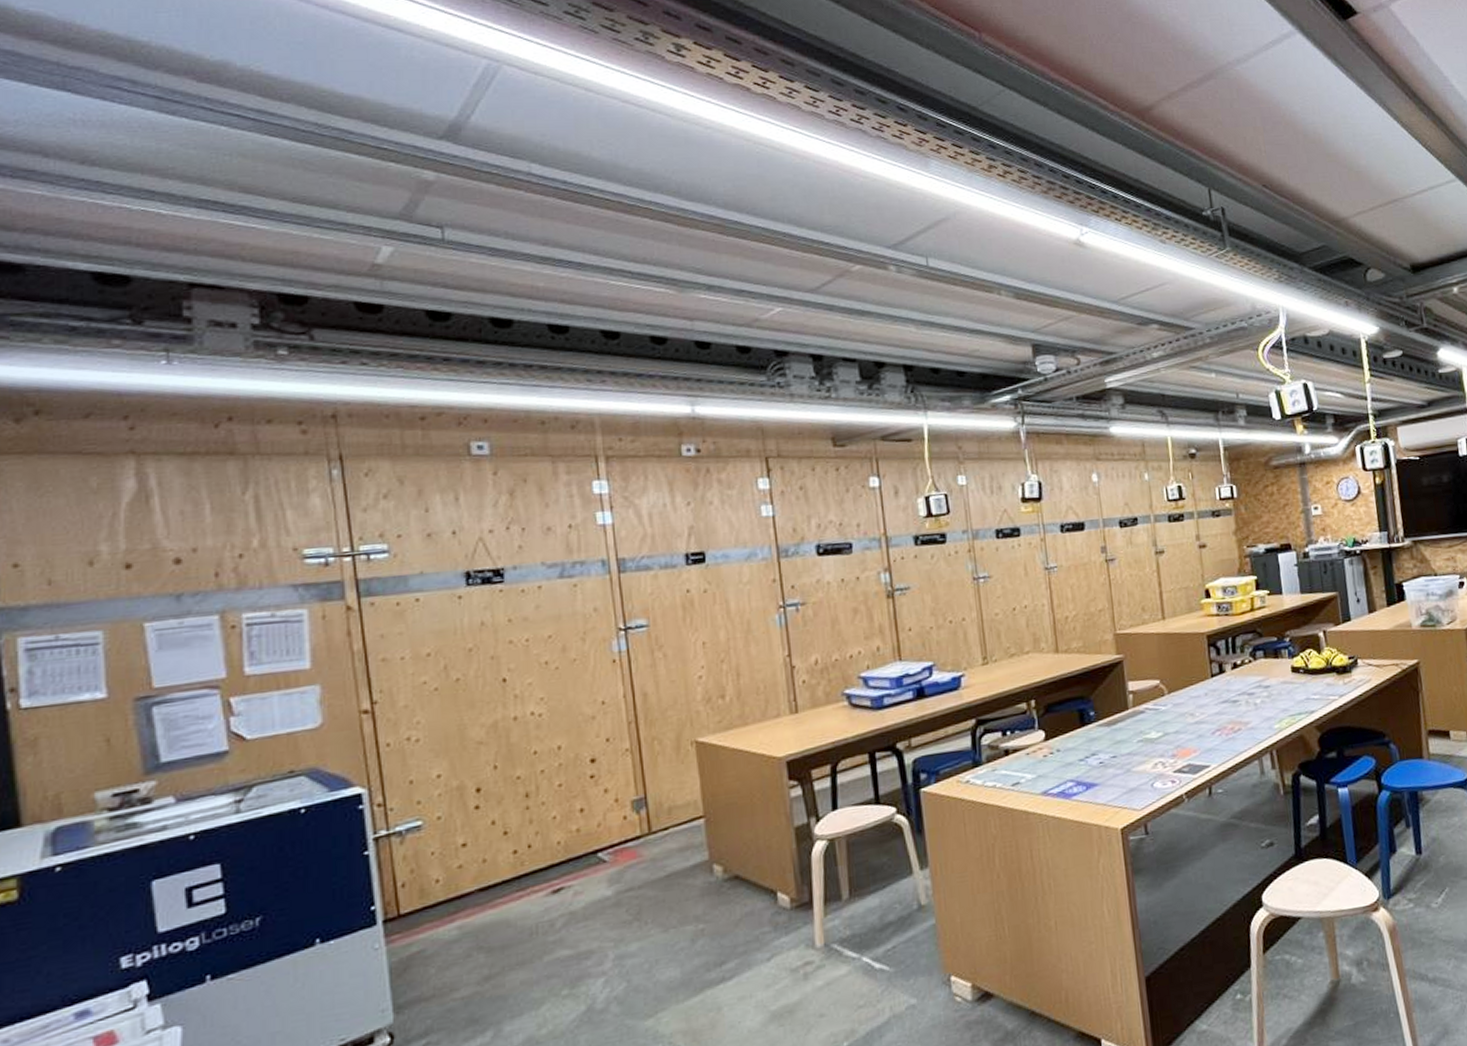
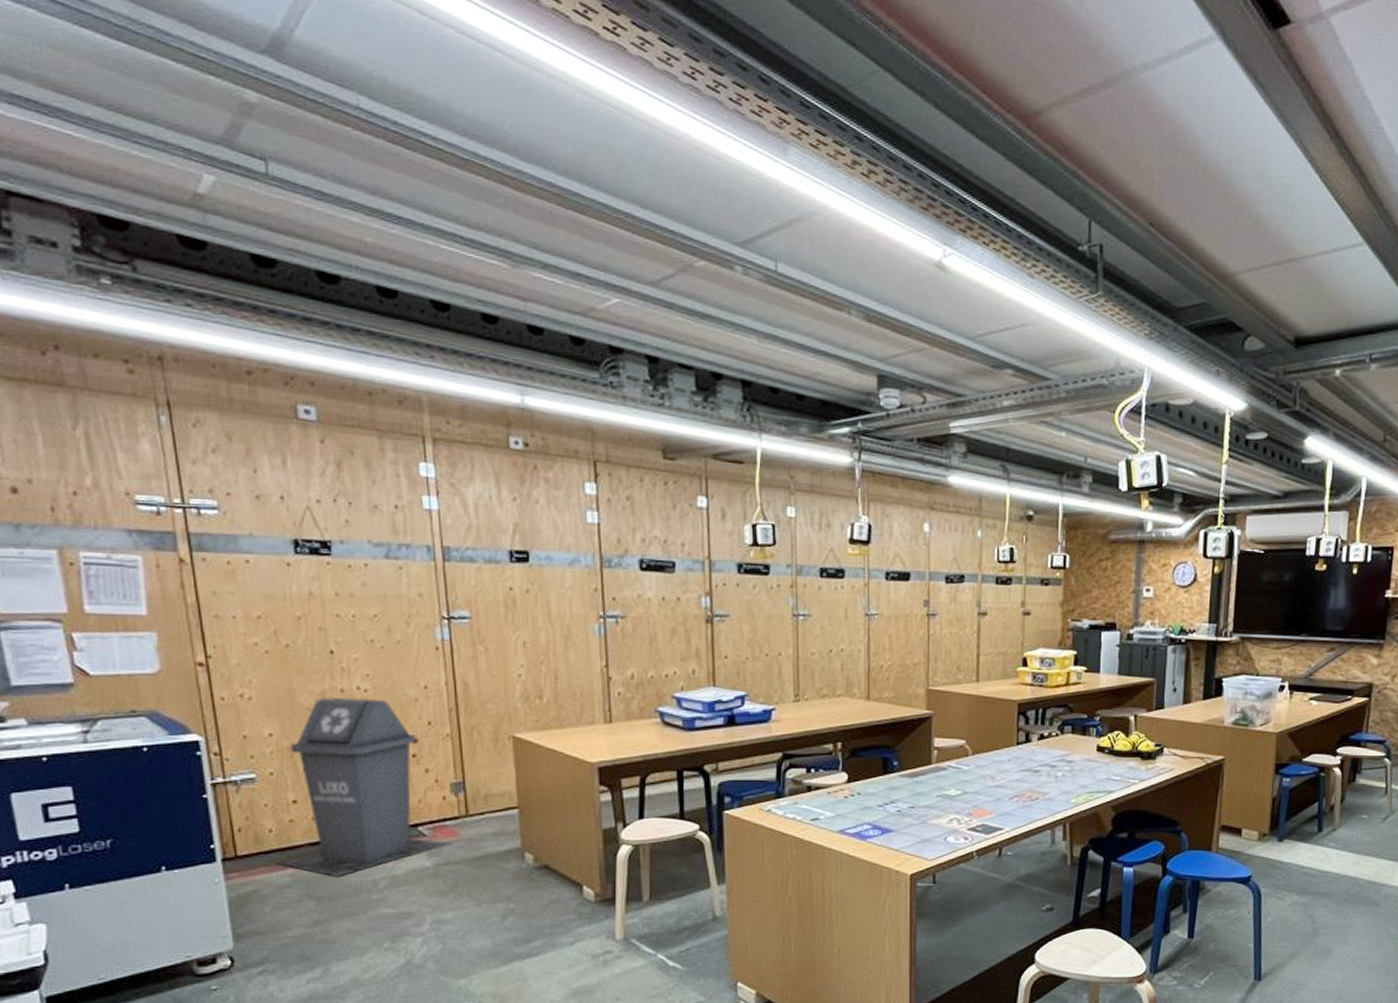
trash bin: none [442,722,635,923] -> present [275,697,453,878]

